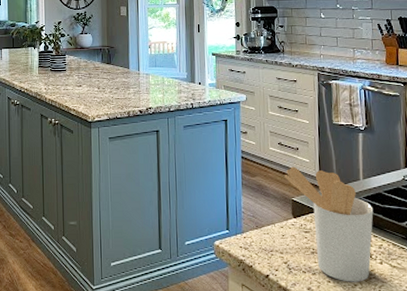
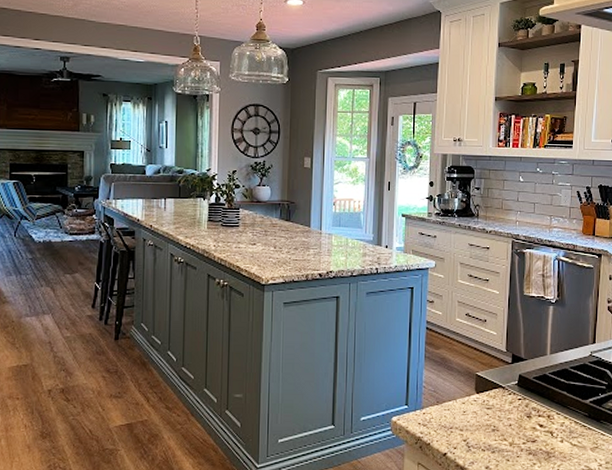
utensil holder: present [284,166,374,282] -> none [470,339,558,461]

